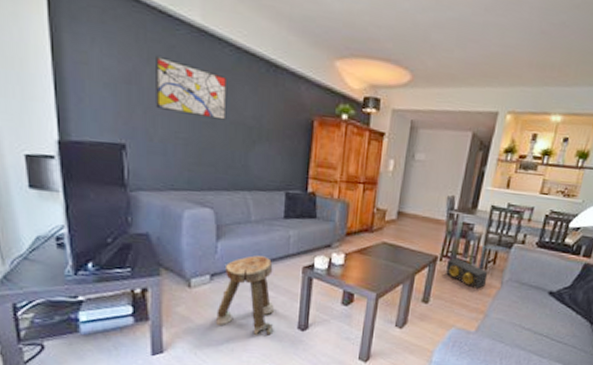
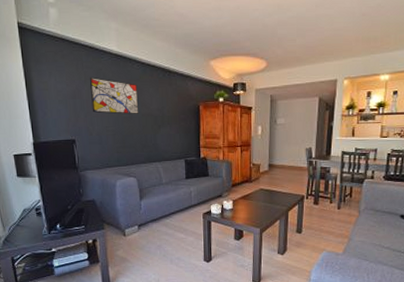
stool: present [216,256,274,336] -> none [145,208,187,269]
speaker: present [446,257,488,289] -> none [313,195,347,218]

